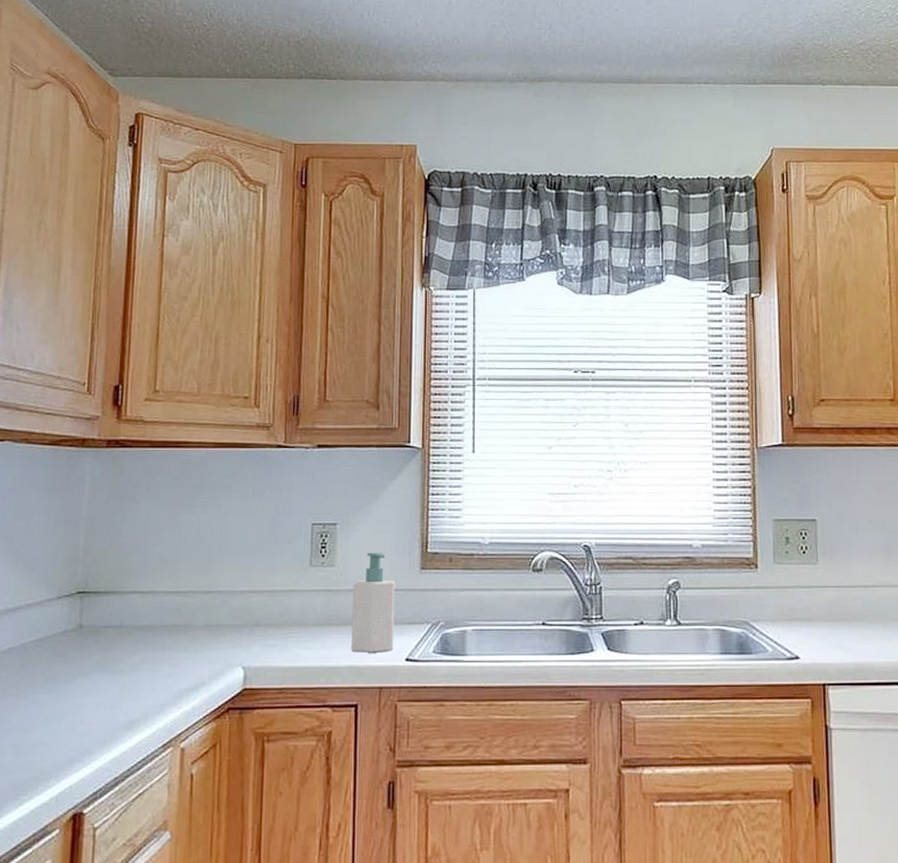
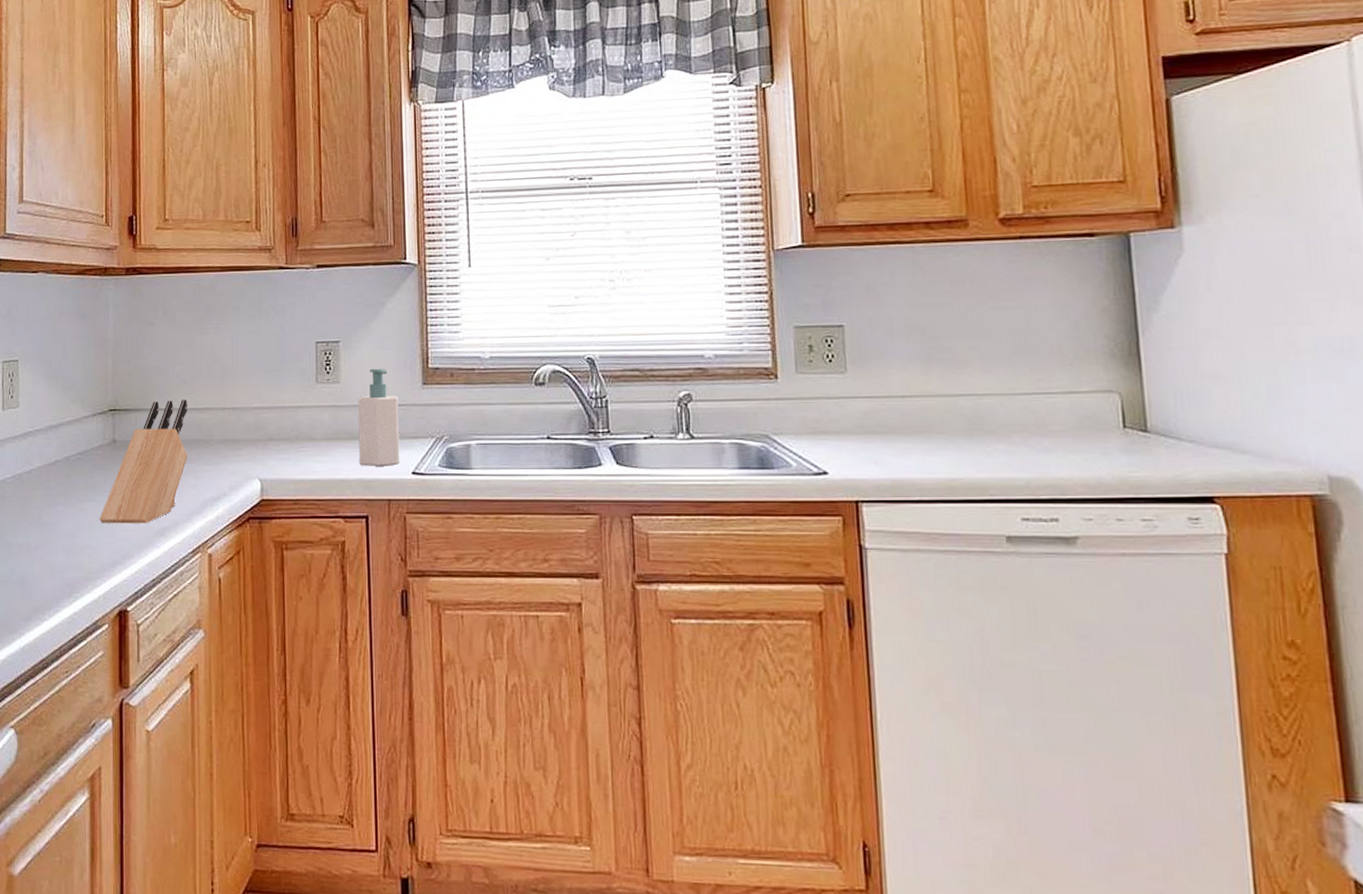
knife block: none [57,582,167,717] -> present [99,399,188,524]

